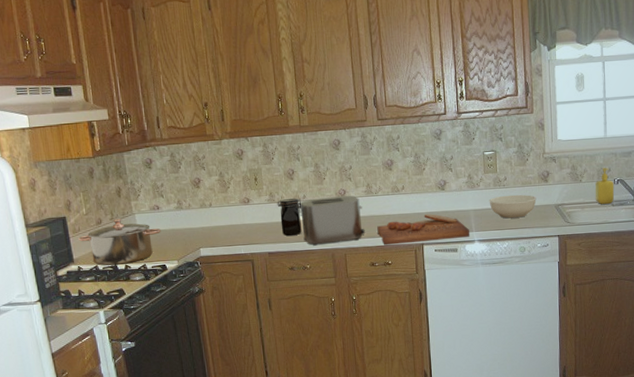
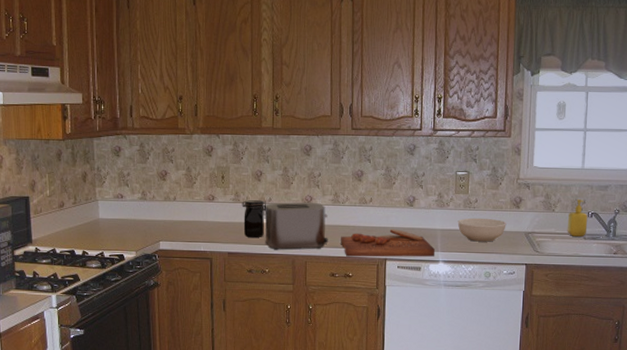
cooking pot: present [78,219,161,266] -> none [39,204,123,250]

